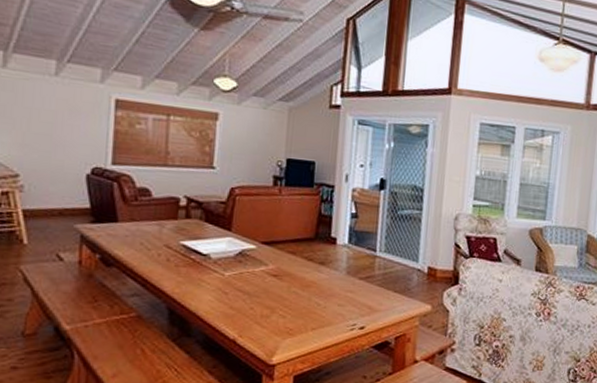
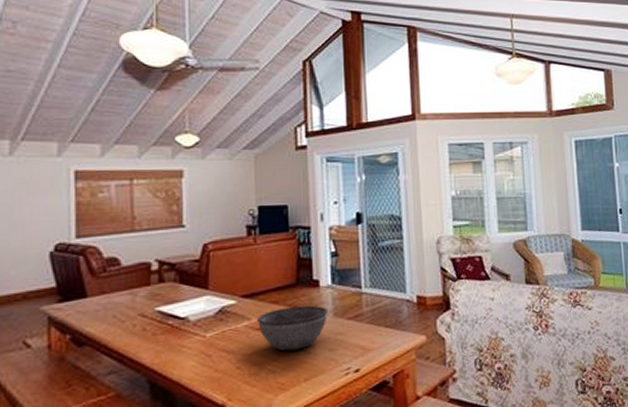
bowl: none [273,259,342,301] -> present [256,305,329,352]

